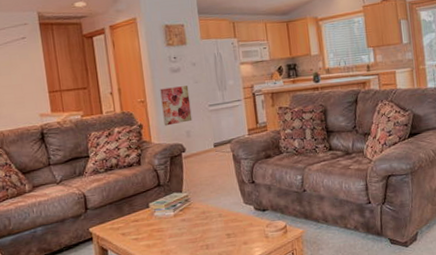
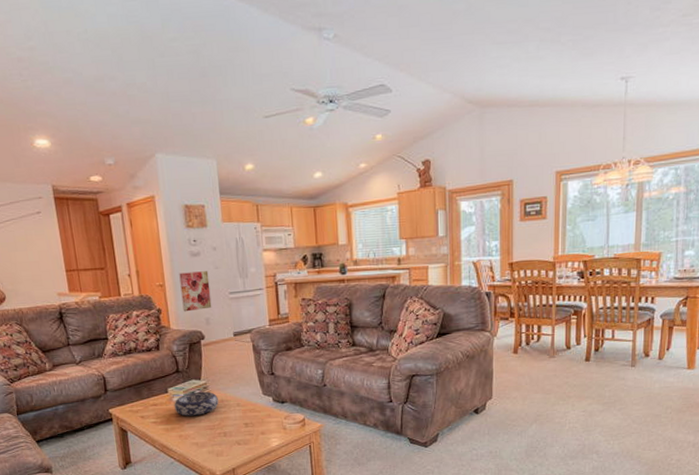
decorative bowl: none [155,203,200,231] -> present [174,391,219,416]

